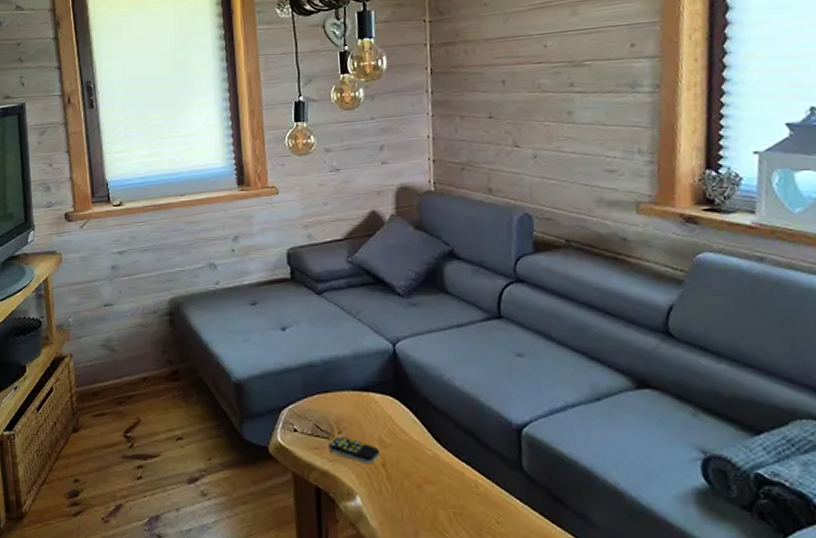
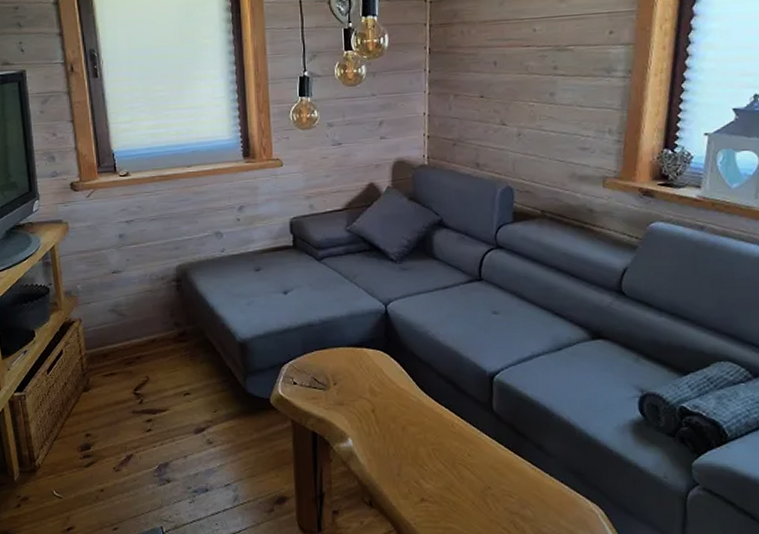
remote control: present [329,436,379,465] -> none [325,387,370,411]

